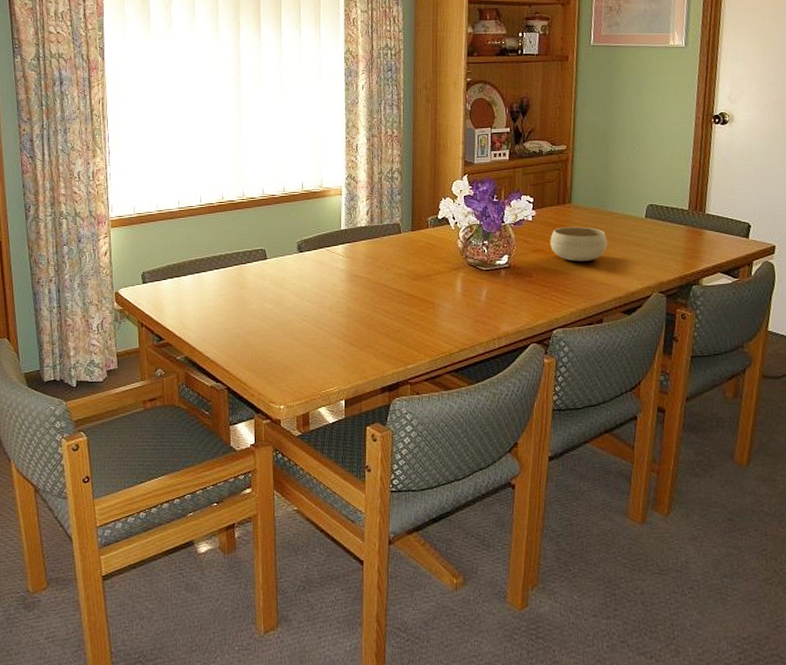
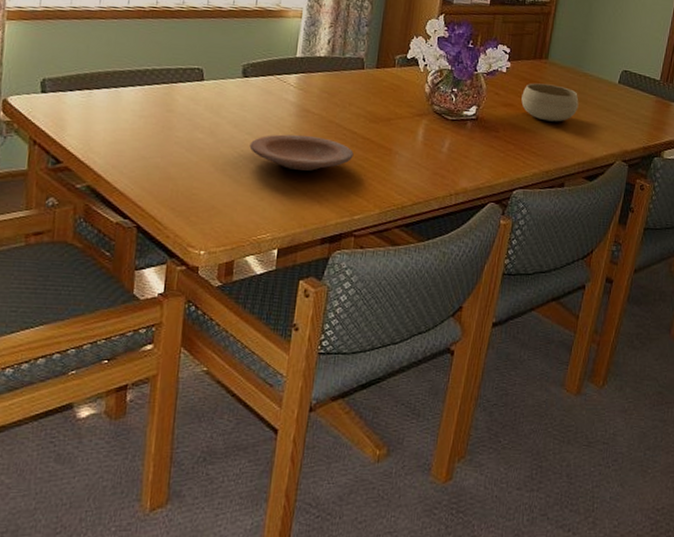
plate: none [311,297,401,329] -> present [249,134,354,171]

